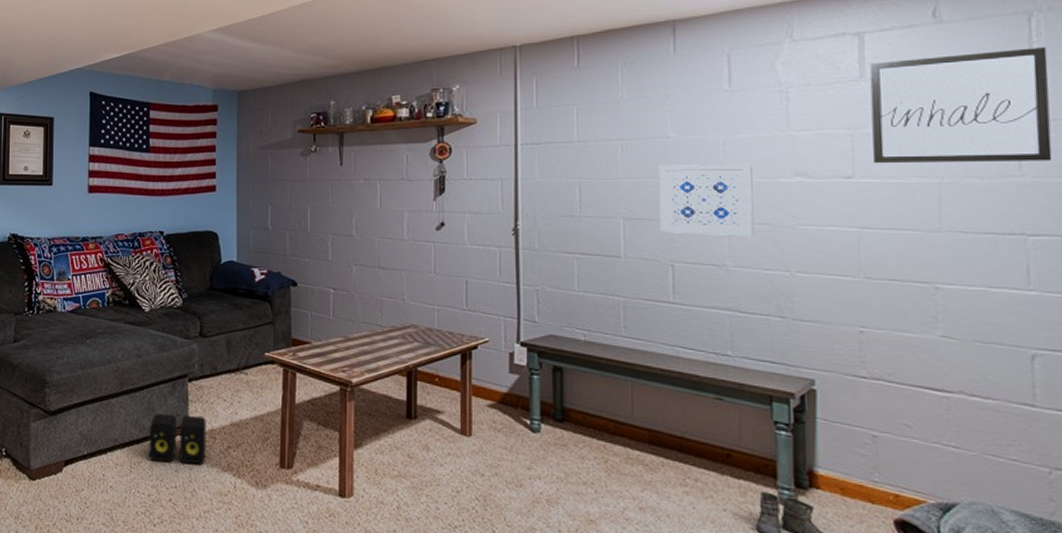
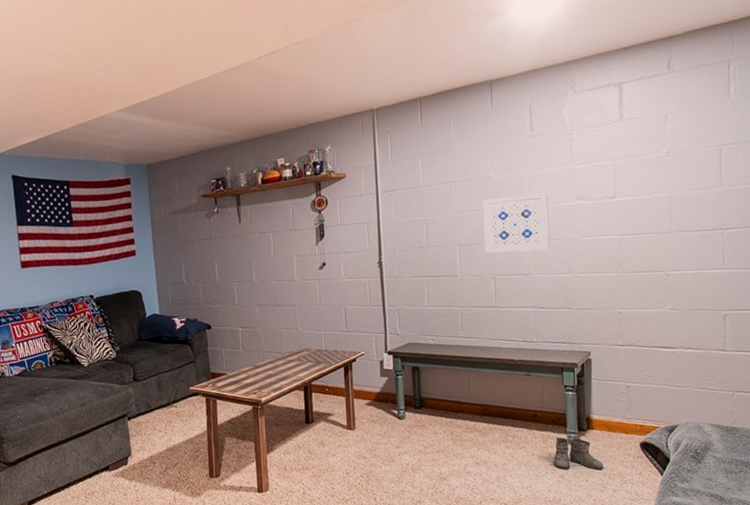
speaker: present [149,414,206,465] -> none [98,447,149,490]
wall art: present [869,47,1052,164] -> none [626,88,740,186]

